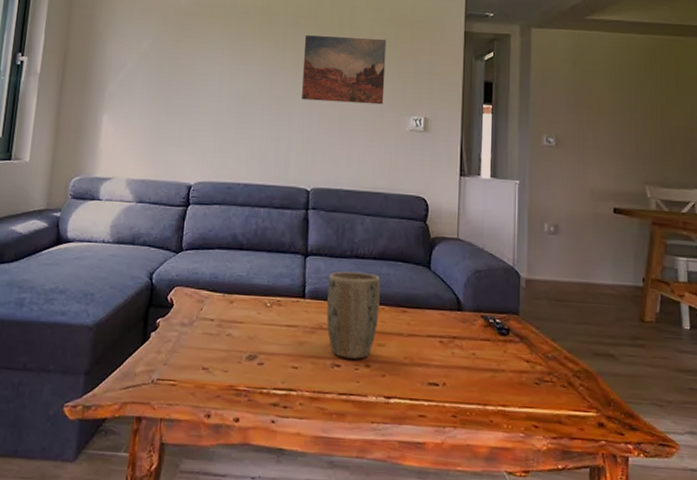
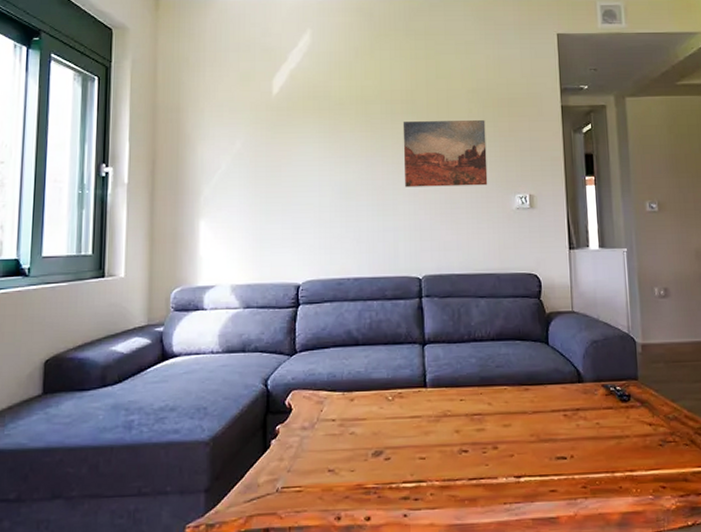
plant pot: present [326,271,381,359] -> none [448,355,502,443]

